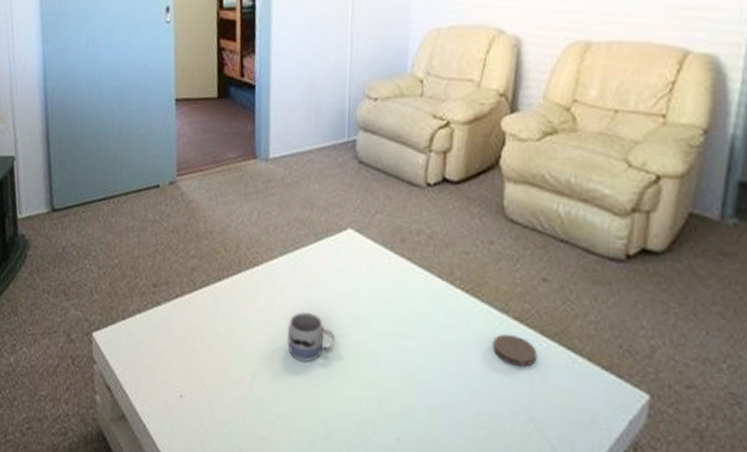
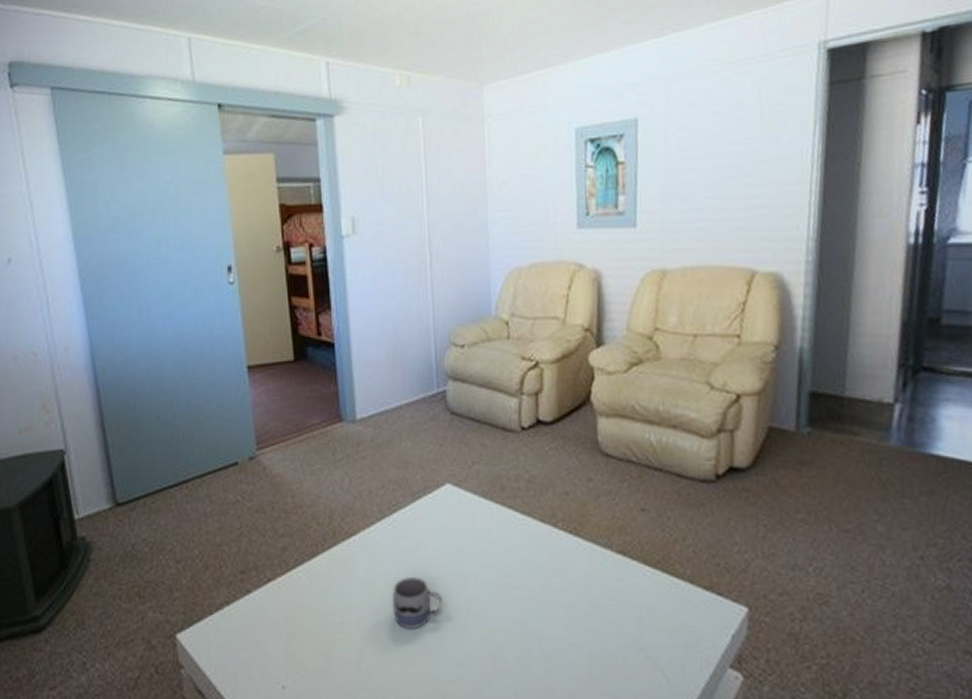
coaster: present [494,334,537,367] -> none [600,570,643,599]

